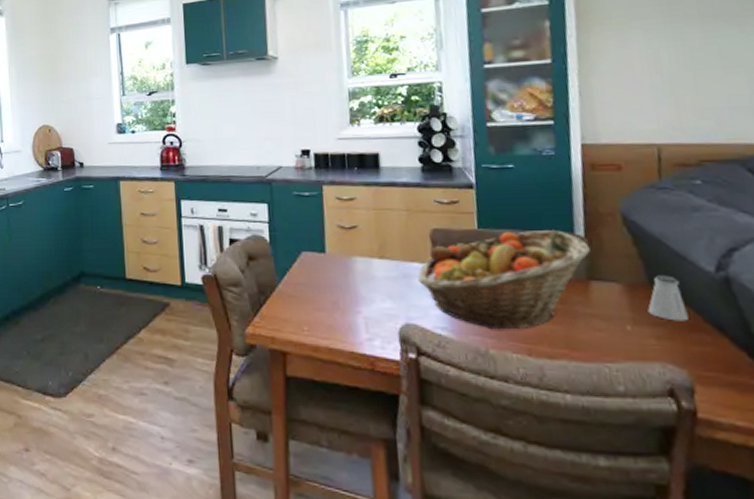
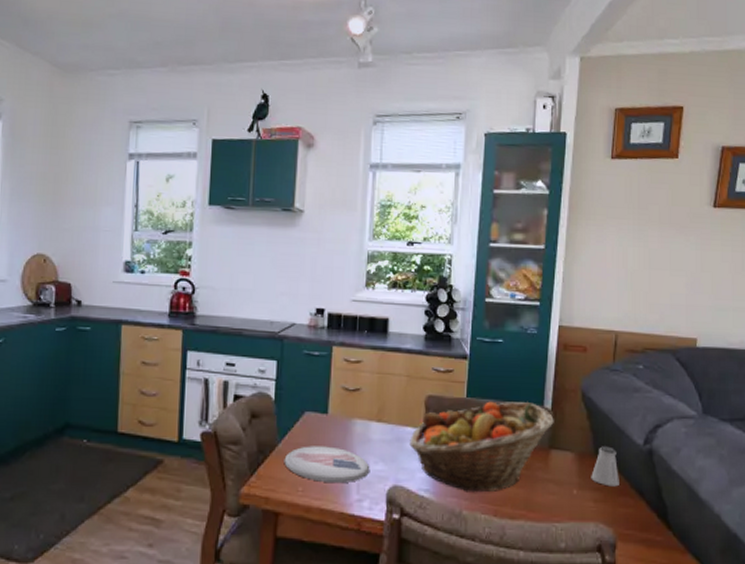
plate: none [285,285,378,323] -> present [284,446,370,484]

